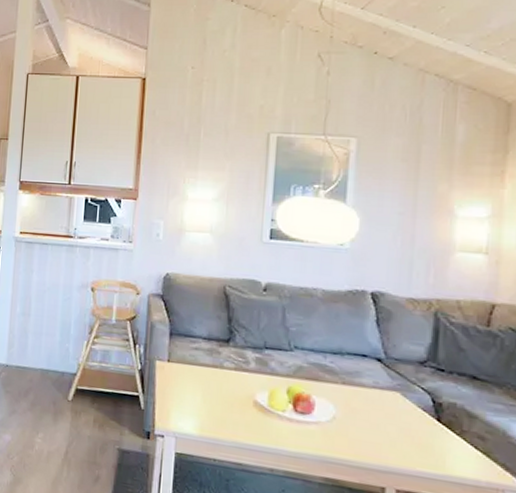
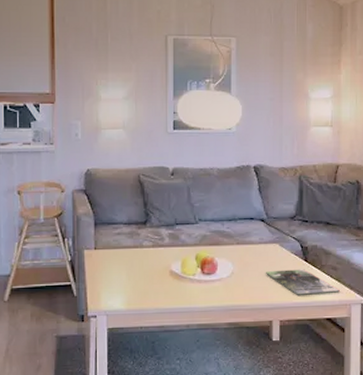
magazine: none [380,424,489,471] -> present [266,269,340,295]

